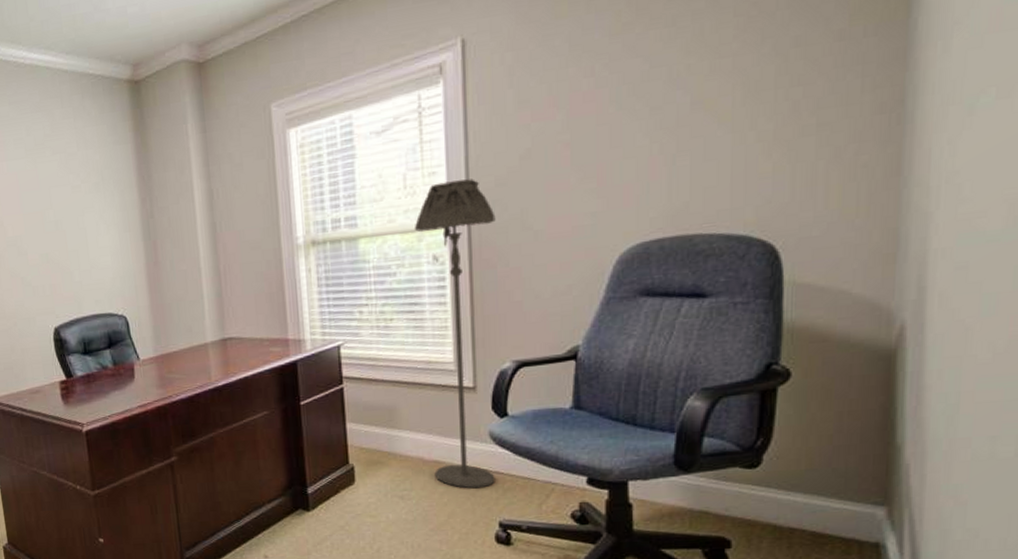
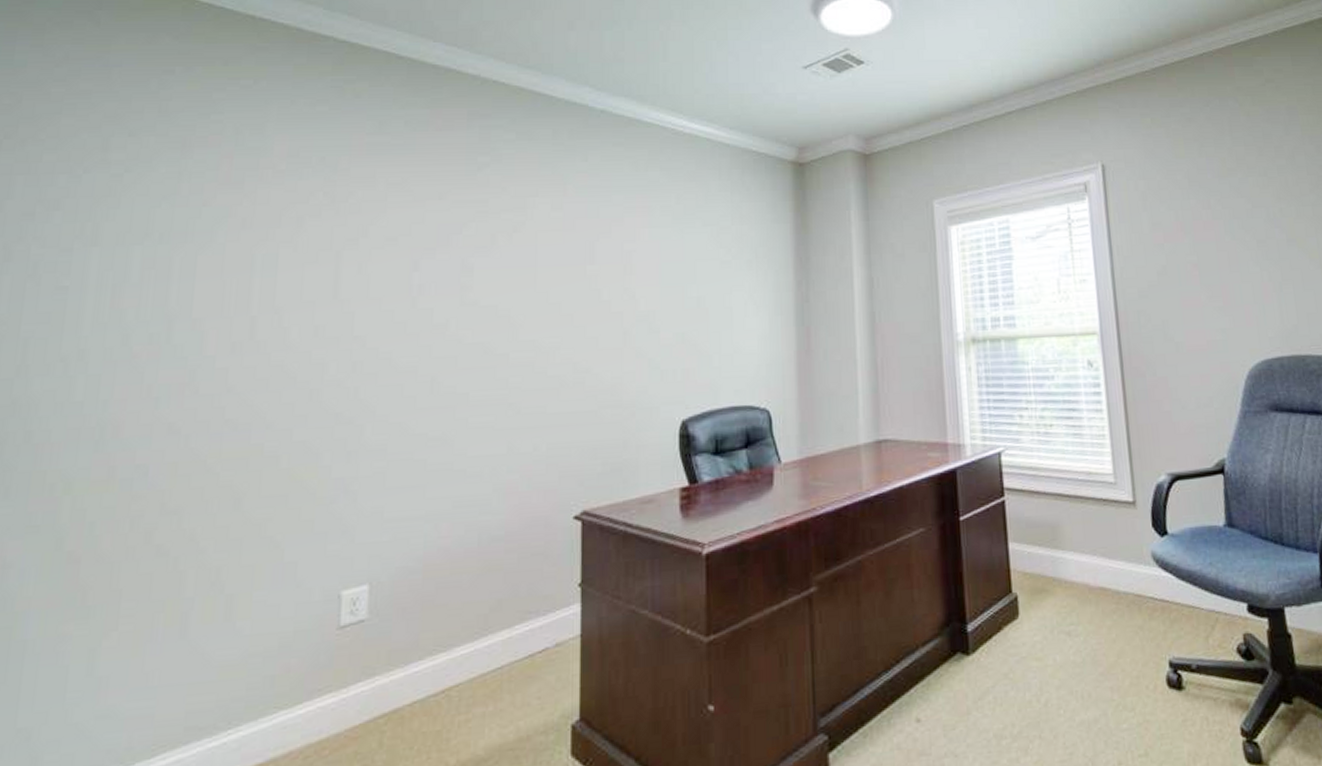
floor lamp: present [414,178,496,489] -> none [1069,289,1162,621]

